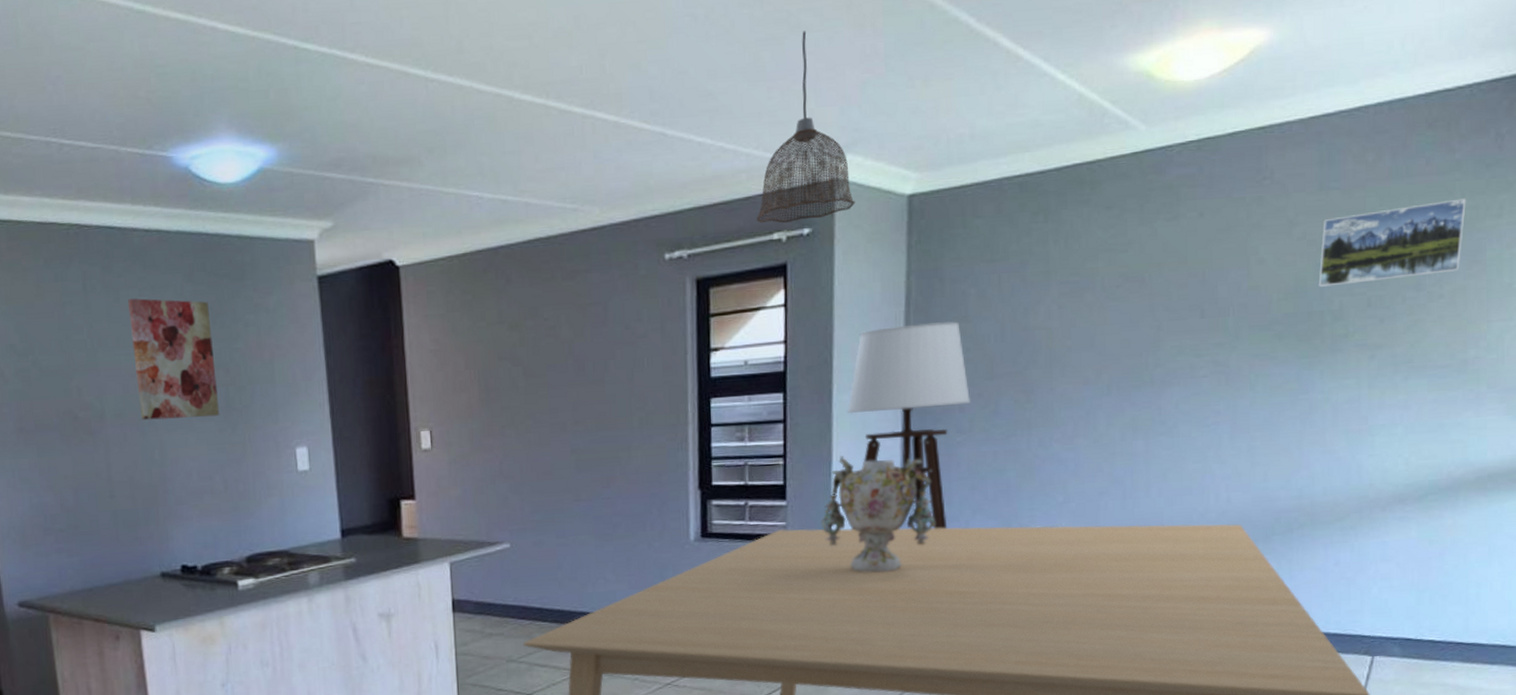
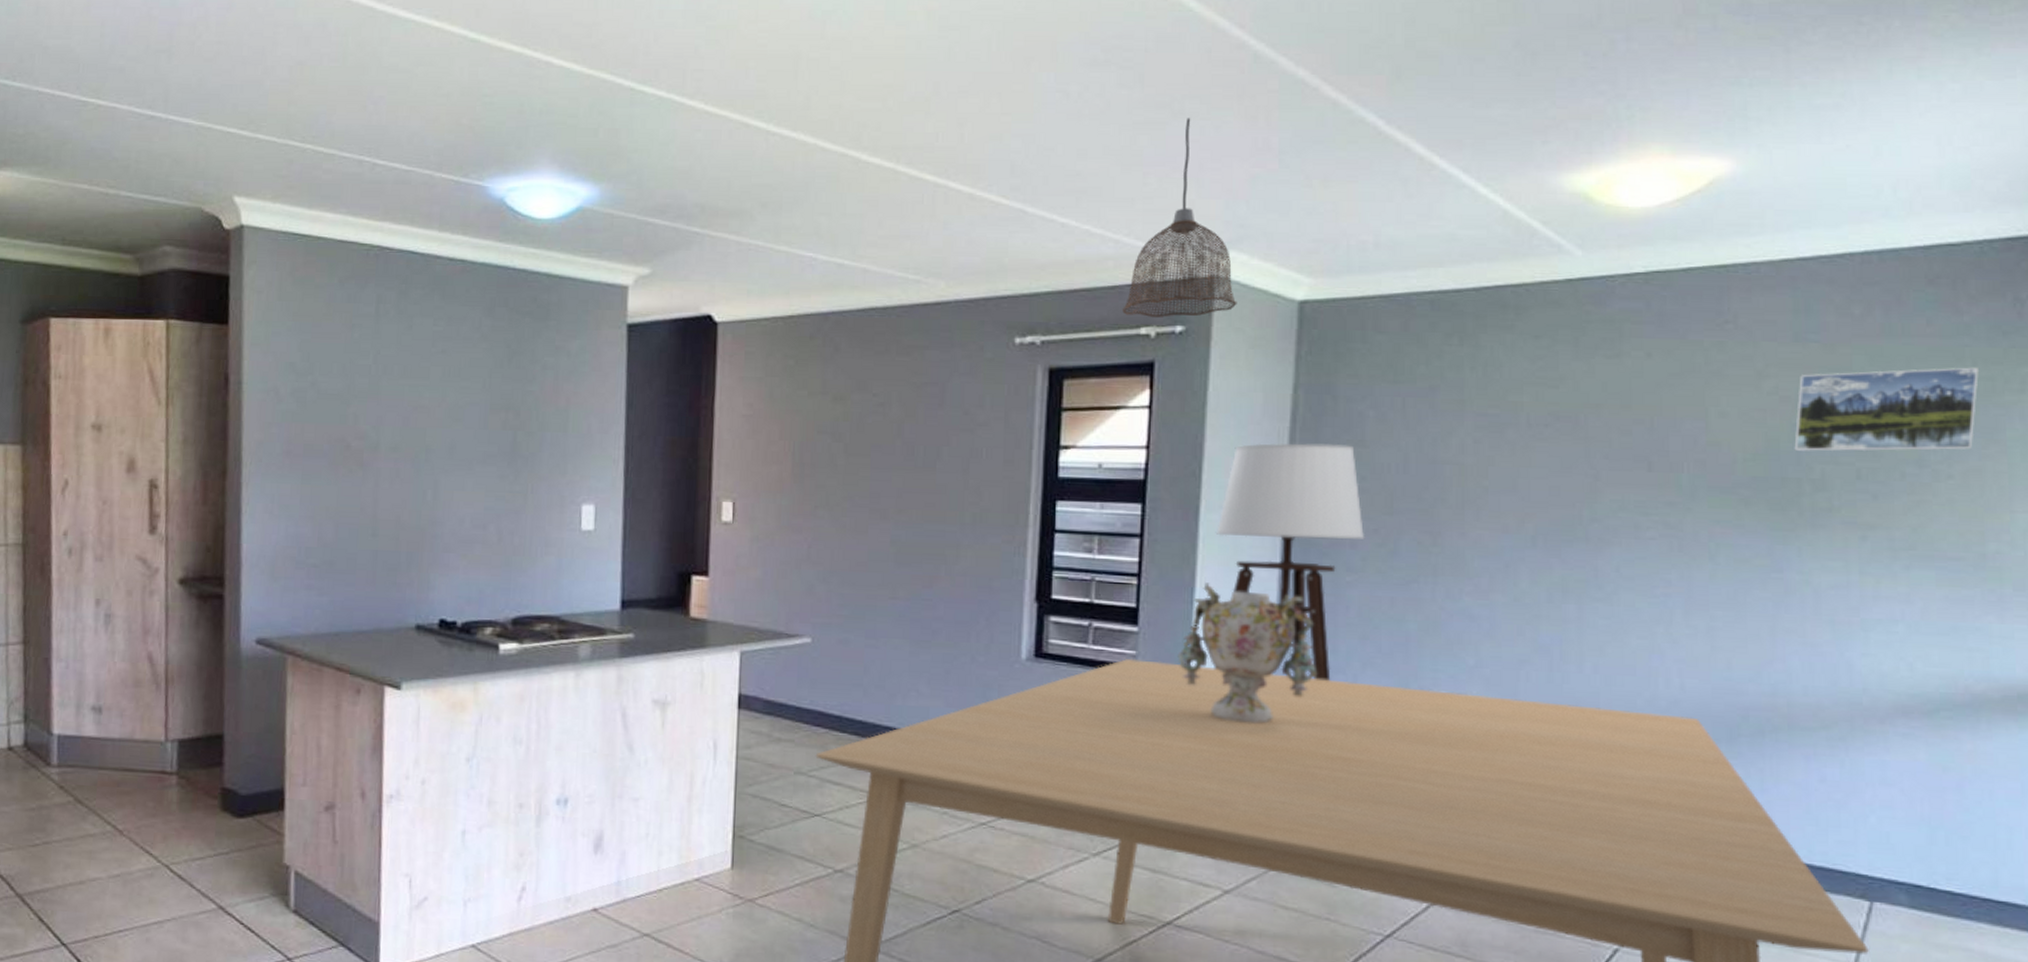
wall art: present [128,297,220,421] -> none [418,327,506,462]

